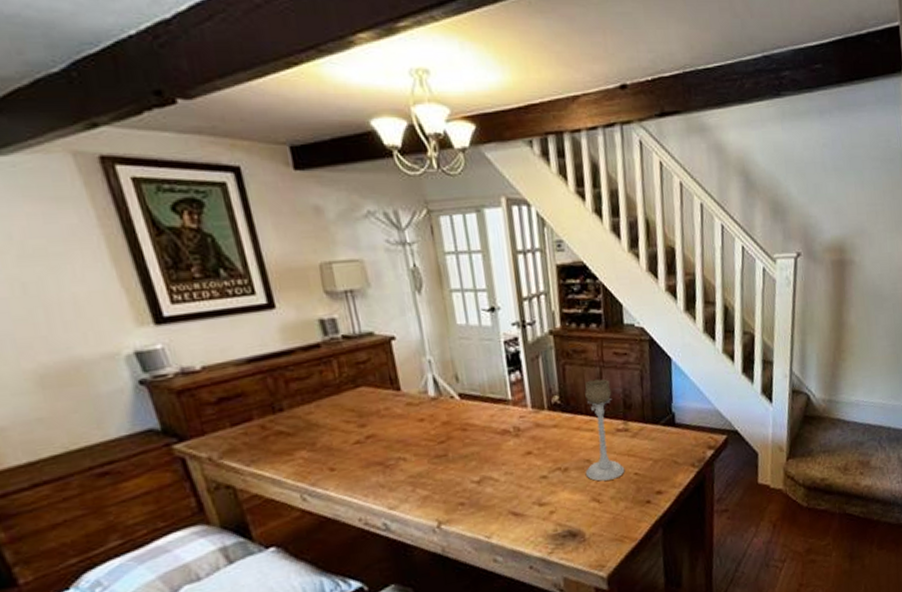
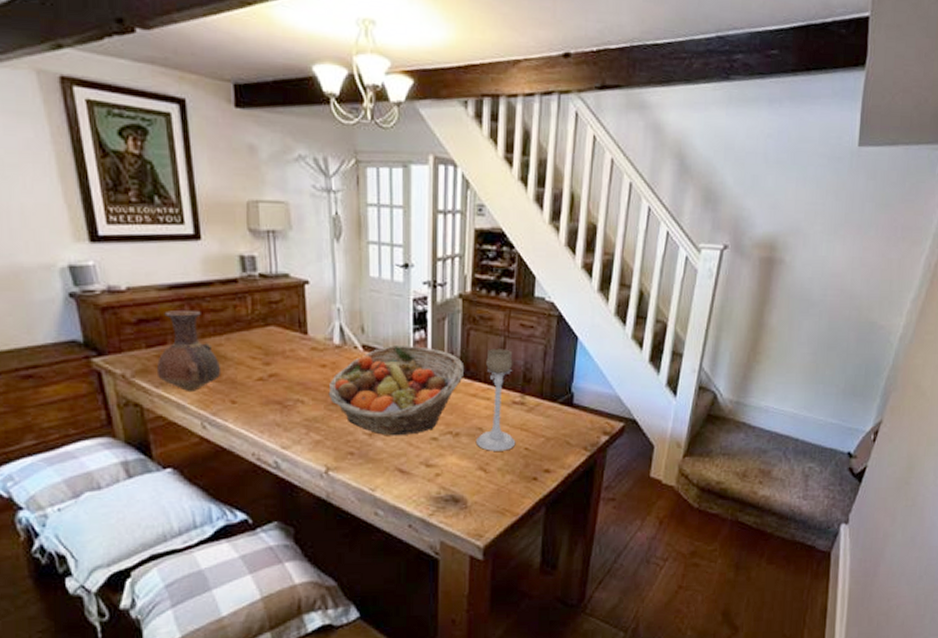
vase: none [245,381,314,466] -> present [156,311,220,391]
fruit basket: none [430,387,565,481] -> present [328,346,465,436]

